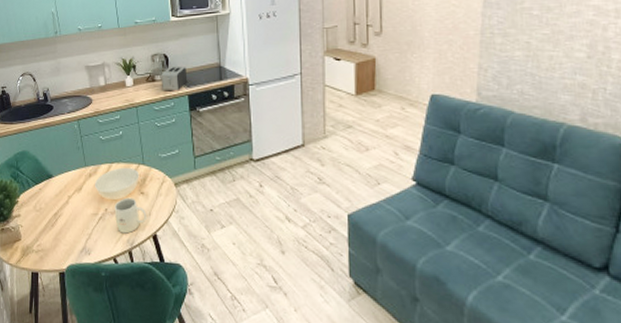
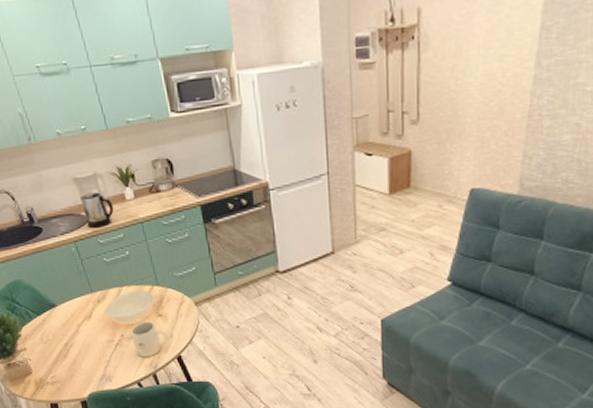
kettle: none [88,78,115,109] -> present [79,192,114,228]
toaster: present [161,66,188,91] -> none [166,172,198,202]

